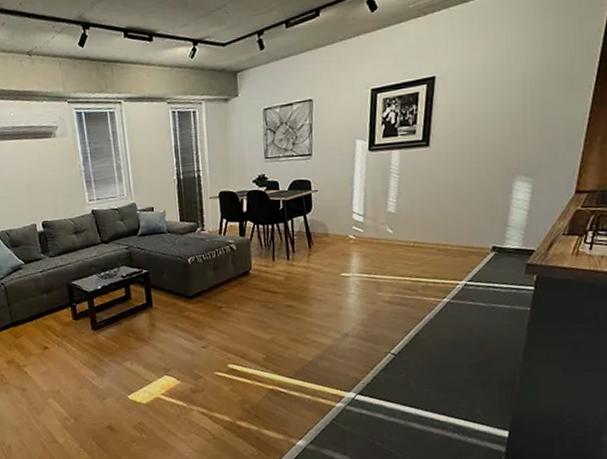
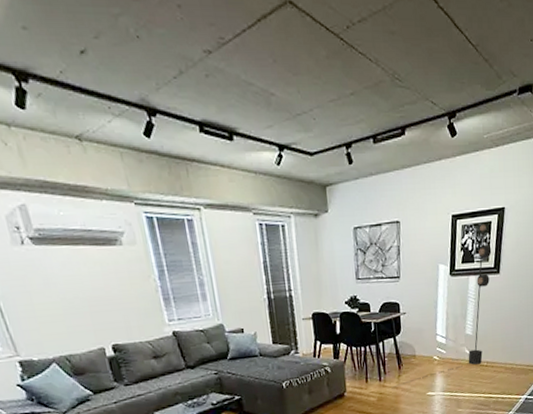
floor lamp: none [300,96,419,267] -> present [391,225,492,388]

